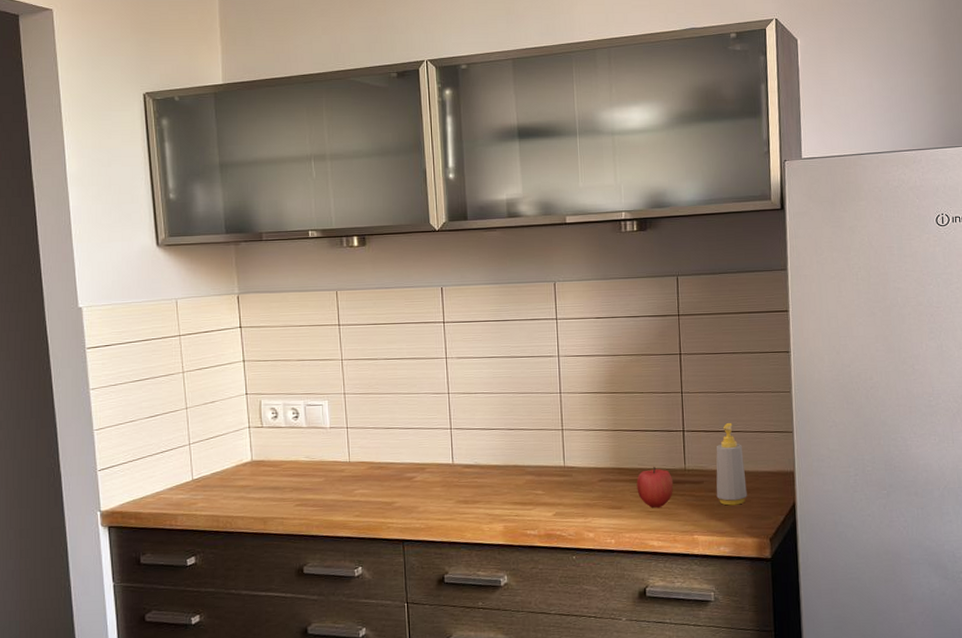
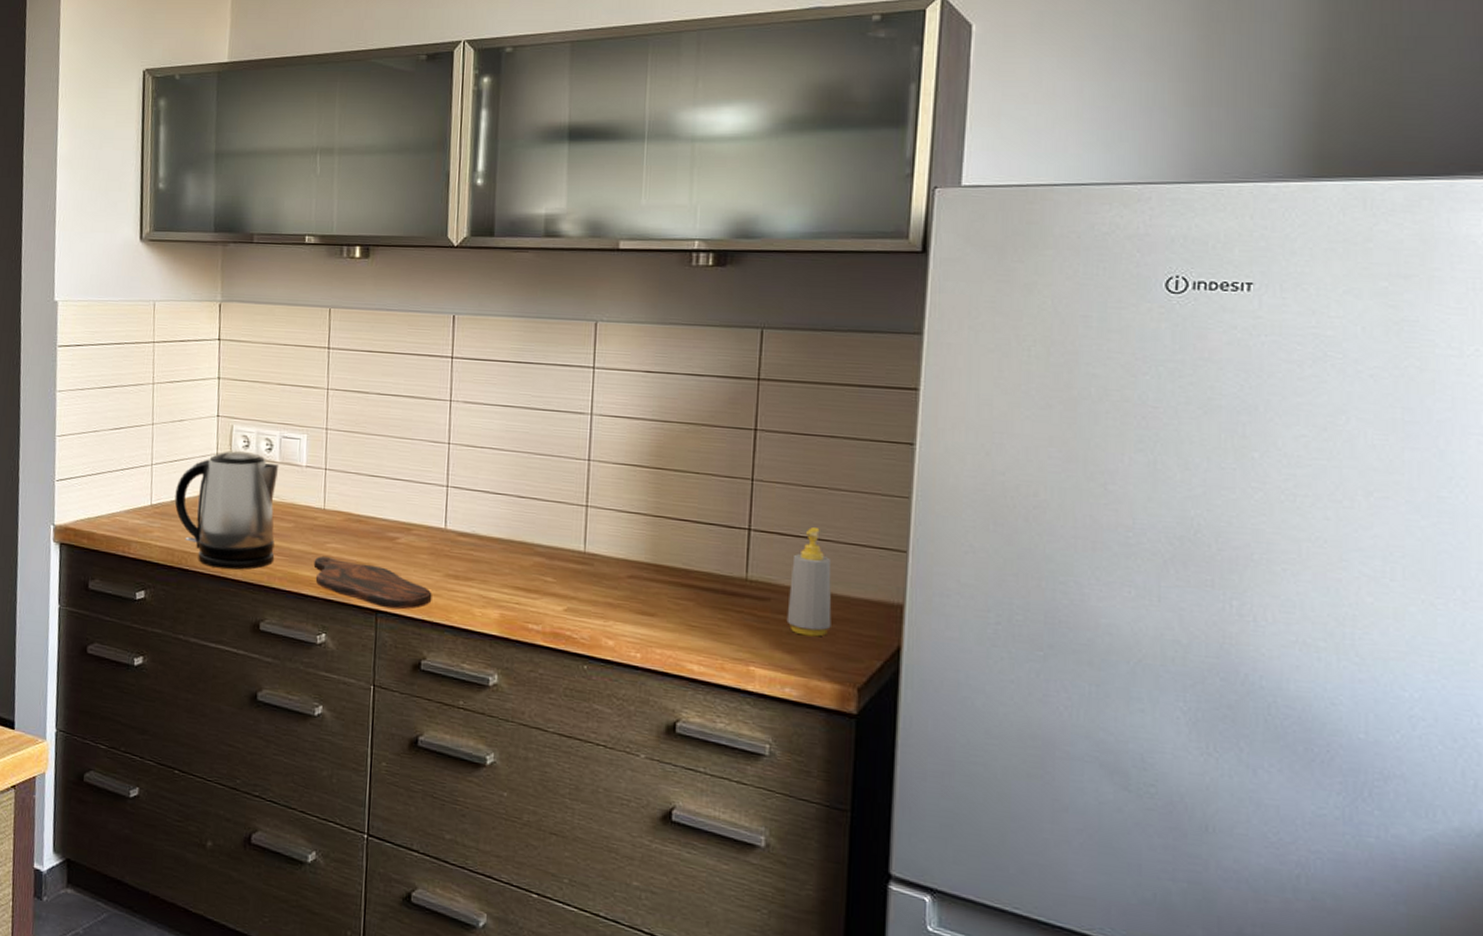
kettle: none [214,422,311,527] -> present [174,451,280,571]
cutting board: none [345,502,448,537] -> present [313,556,432,610]
fruit: present [636,466,674,508] -> none [677,568,729,624]

